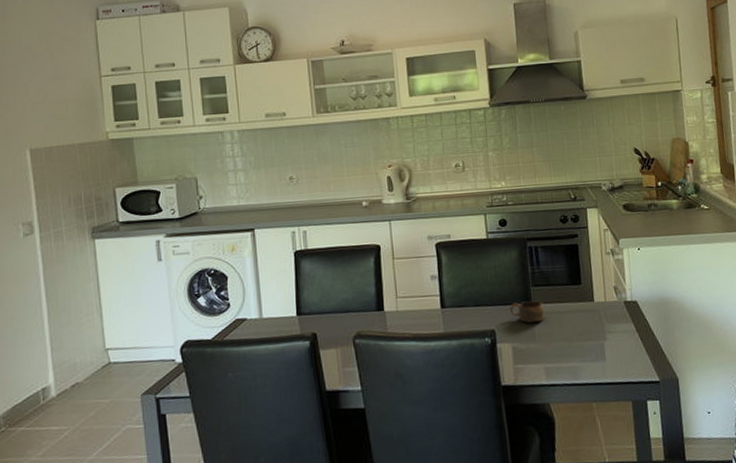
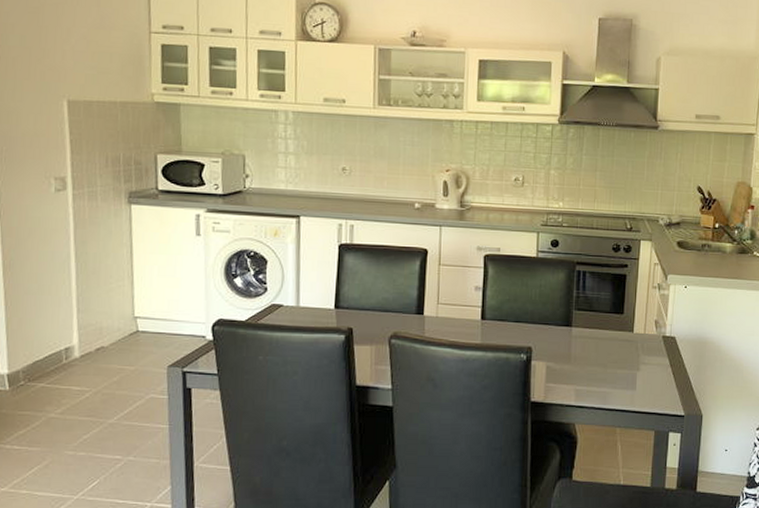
cup: present [510,300,545,323] -> none [549,323,584,345]

